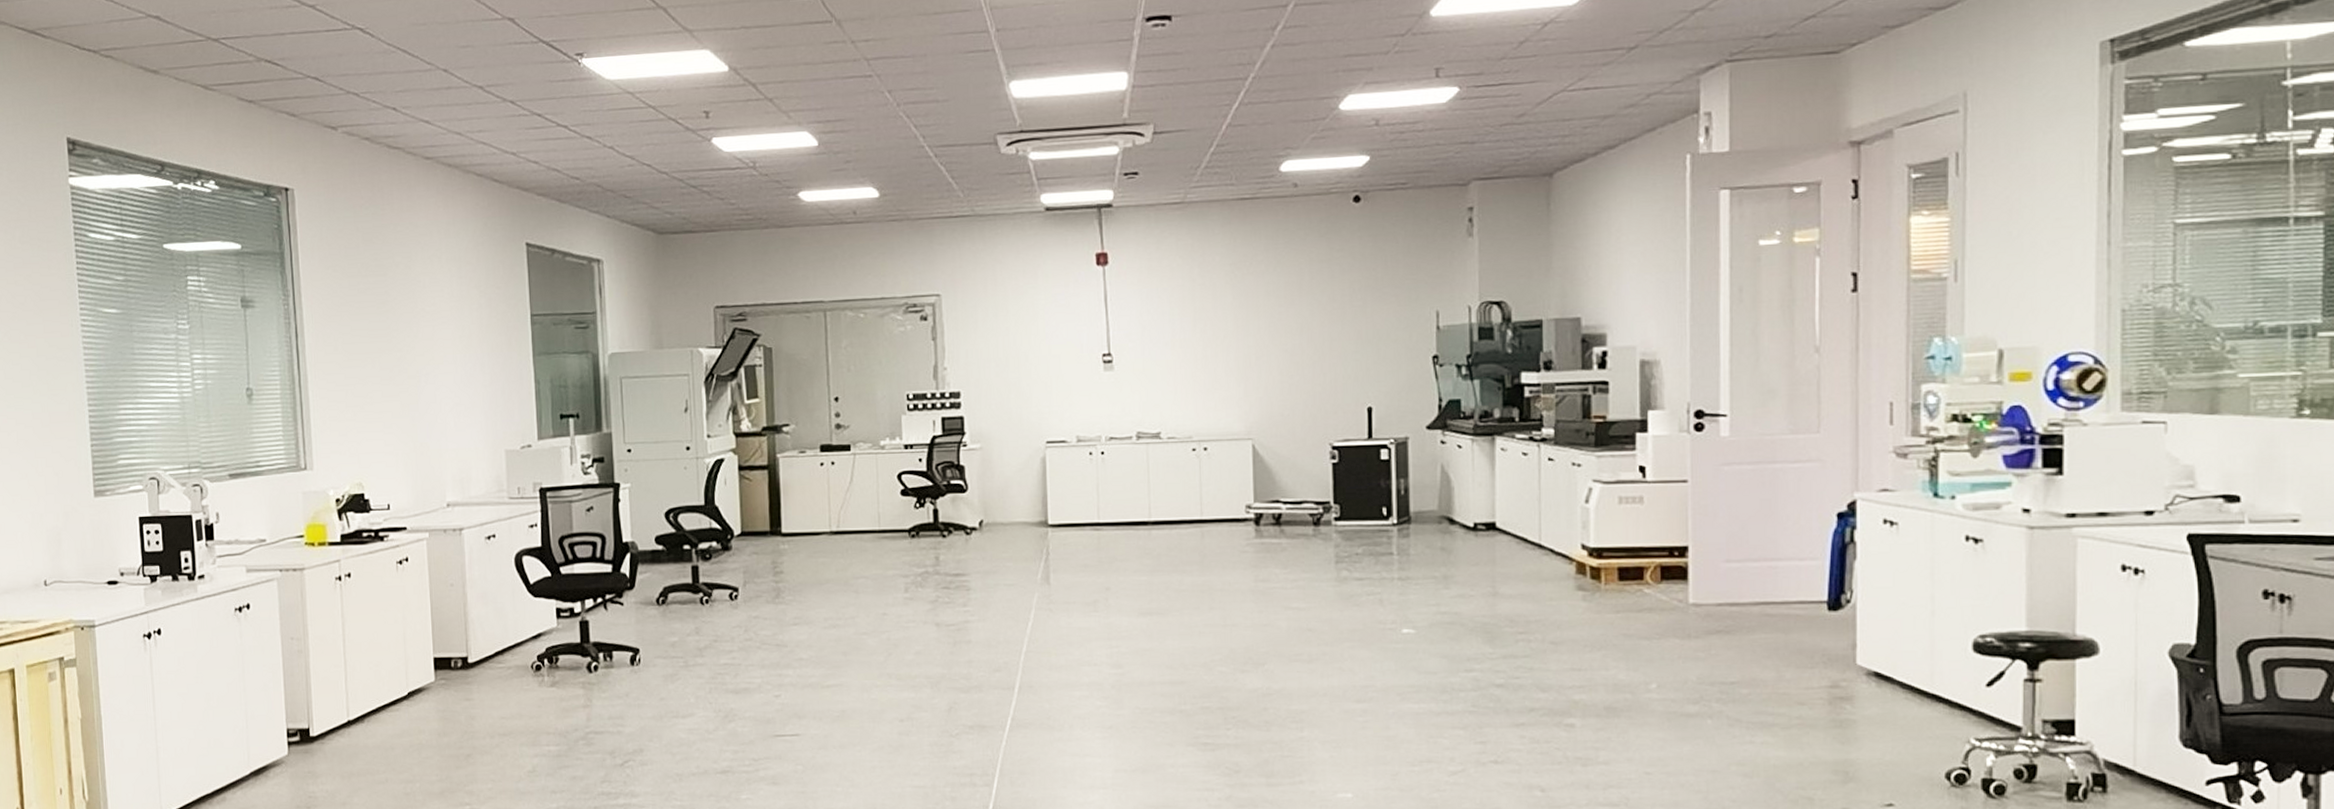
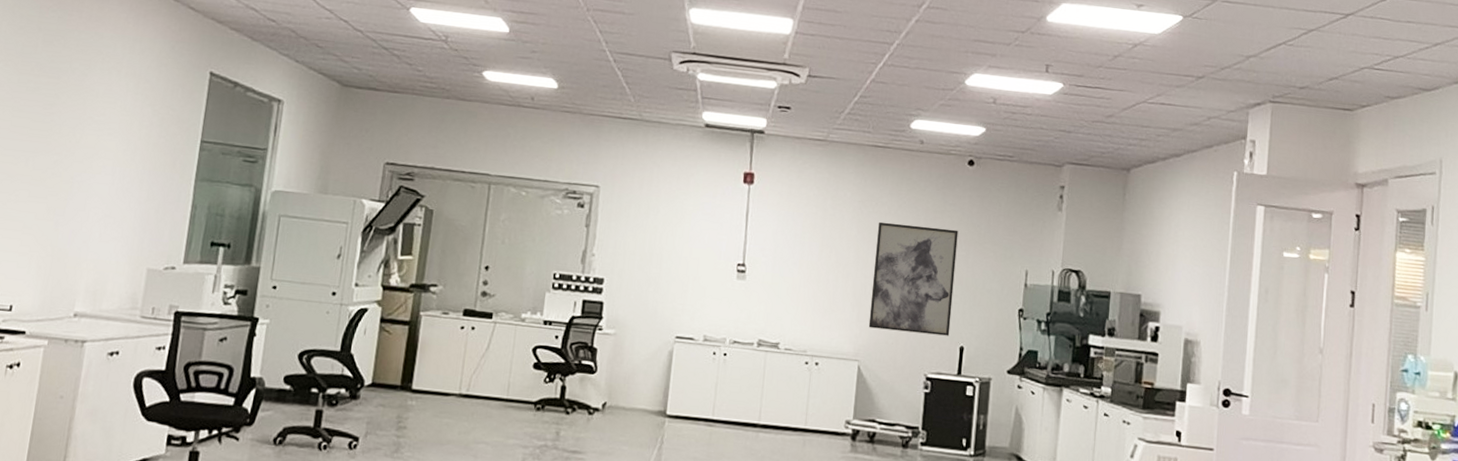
wall art: none [1255,278,1354,402] -> present [868,221,959,336]

